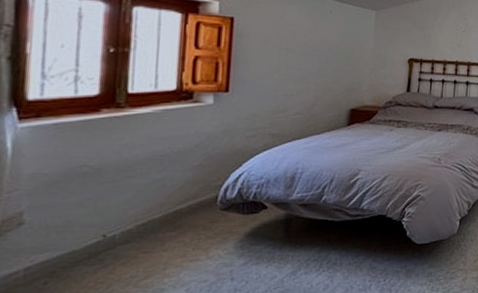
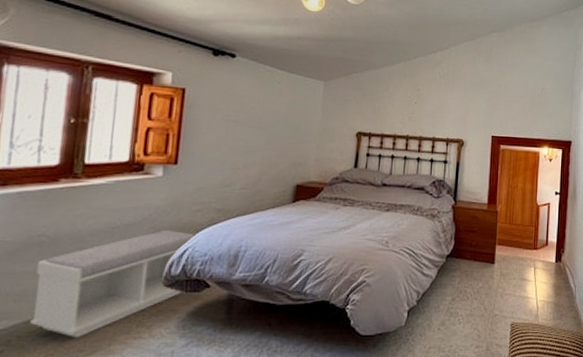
bench: none [76,155,253,264] -> present [30,229,198,337]

